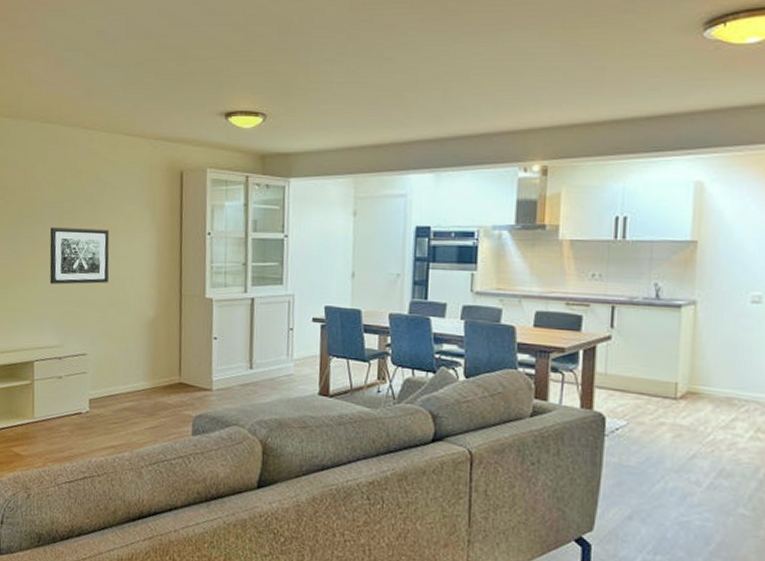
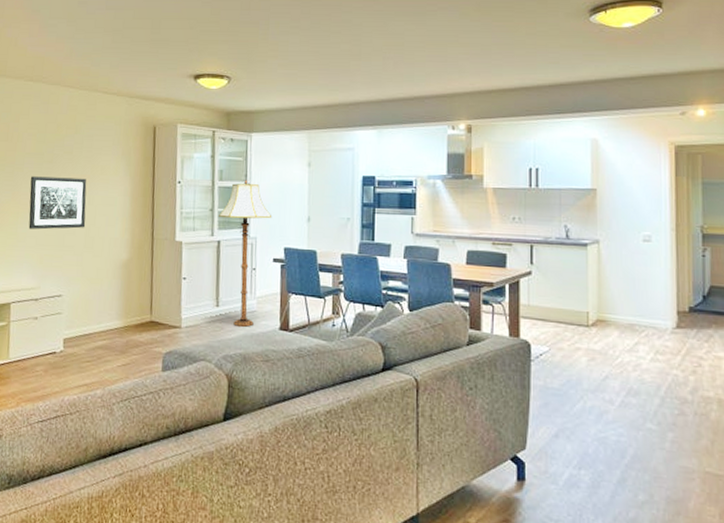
floor lamp: none [253,231,312,391] -> present [219,180,273,327]

